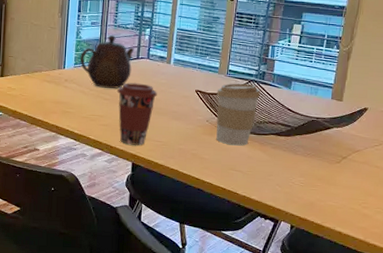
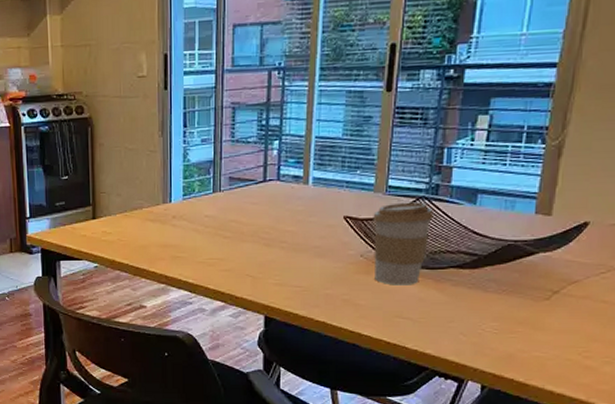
teapot: present [79,35,135,89] -> none [189,154,260,223]
coffee cup: present [117,83,157,146] -> none [240,213,293,295]

